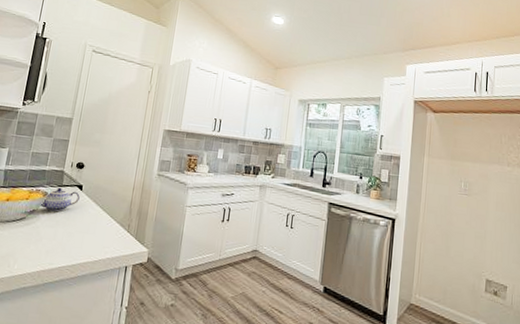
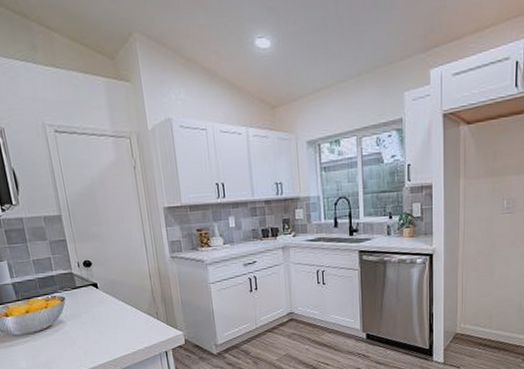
teapot: present [39,187,80,212] -> none [59,289,99,315]

